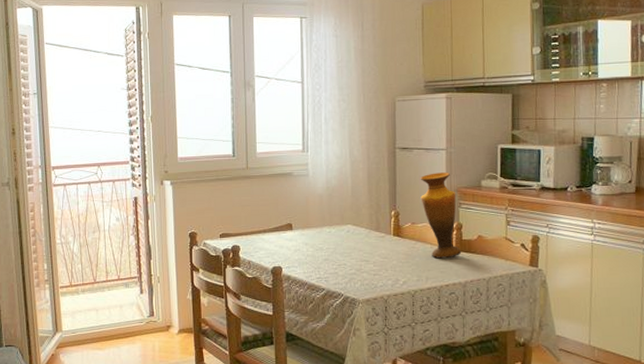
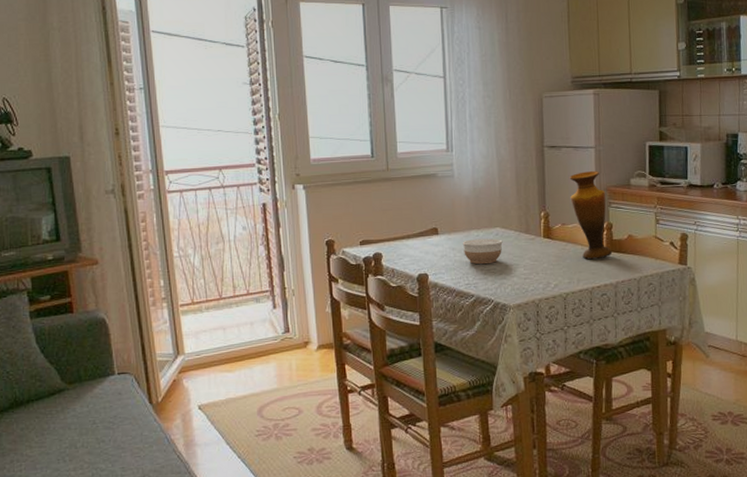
bowl: none [315,235,354,259] -> present [462,238,503,264]

